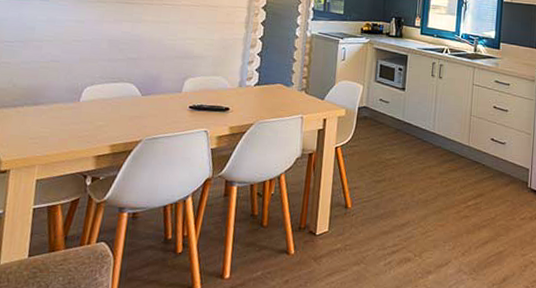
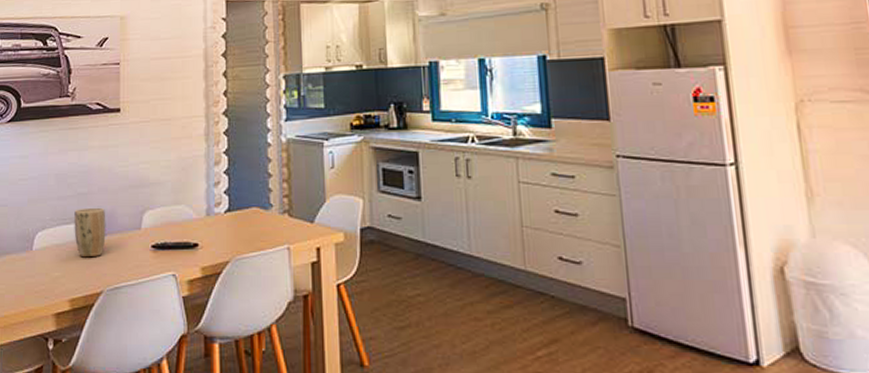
plant pot: none [120,71,152,112] -> present [74,207,106,258]

